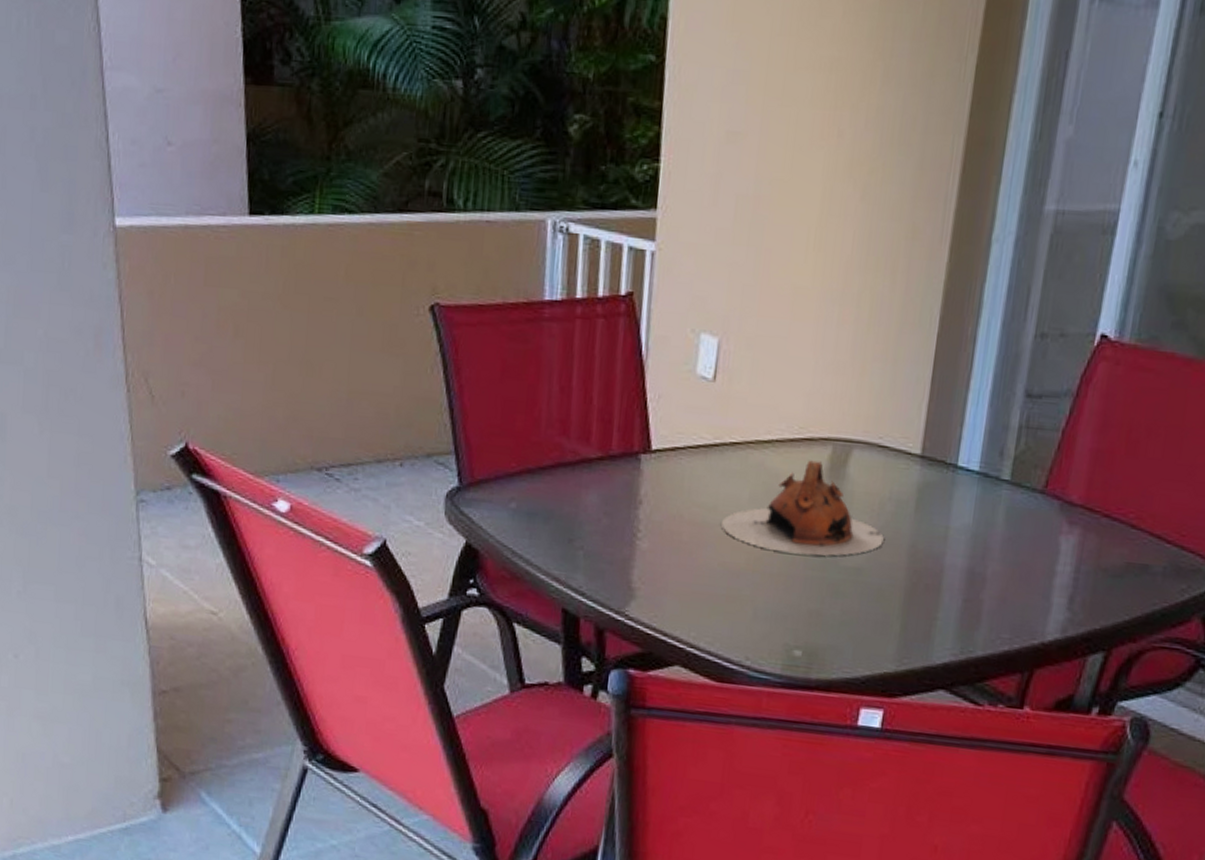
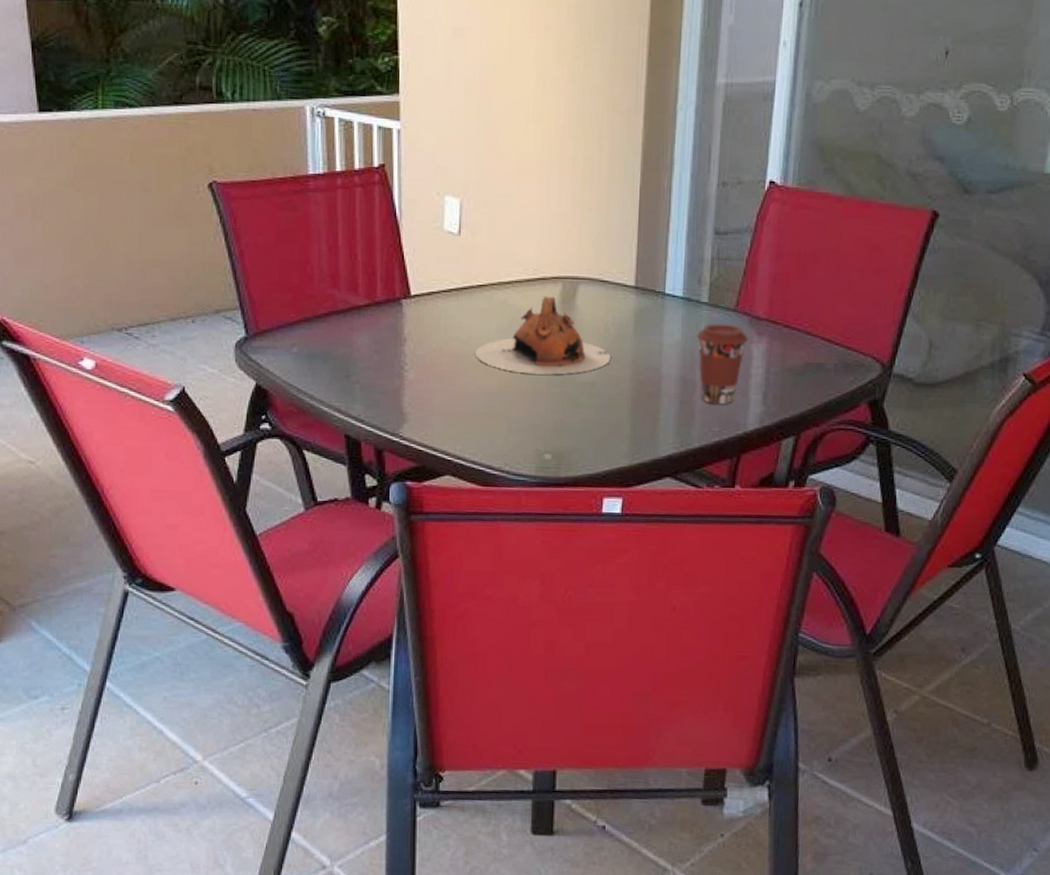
coffee cup: none [990,507,1056,607] -> present [696,324,748,405]

